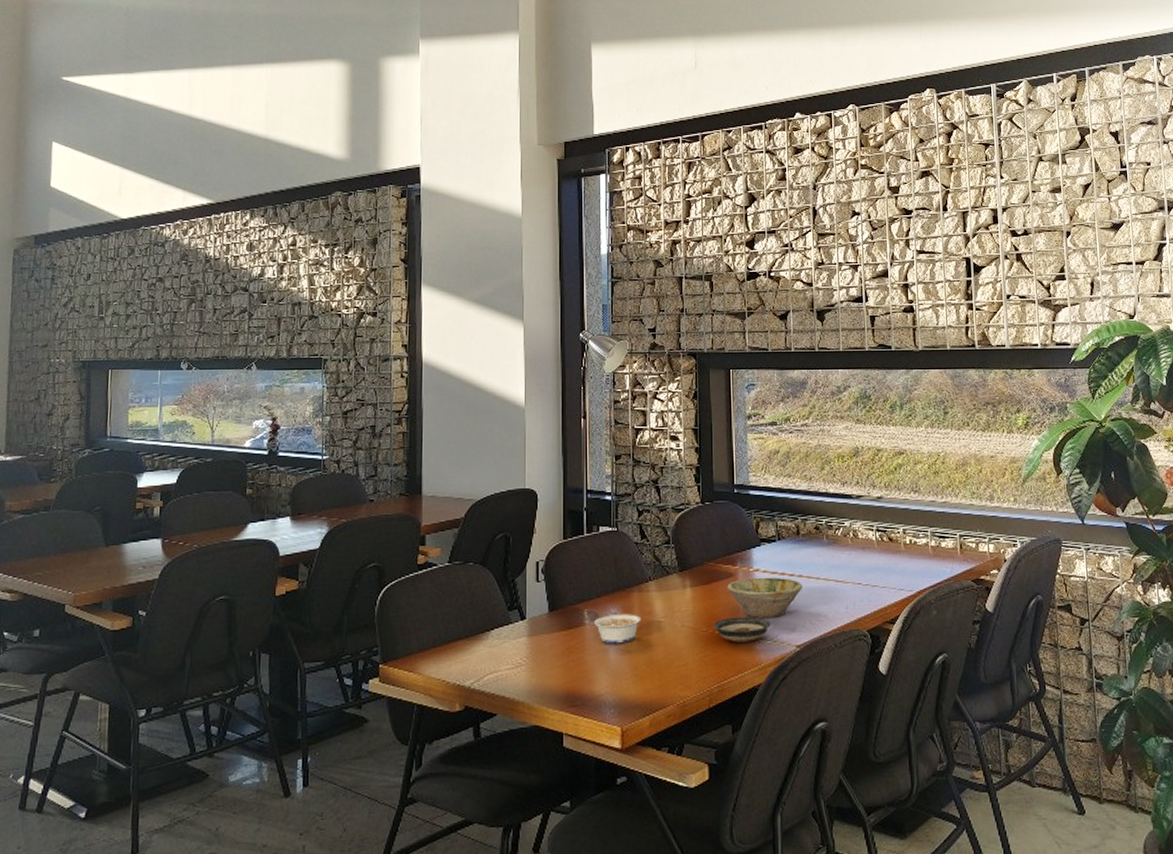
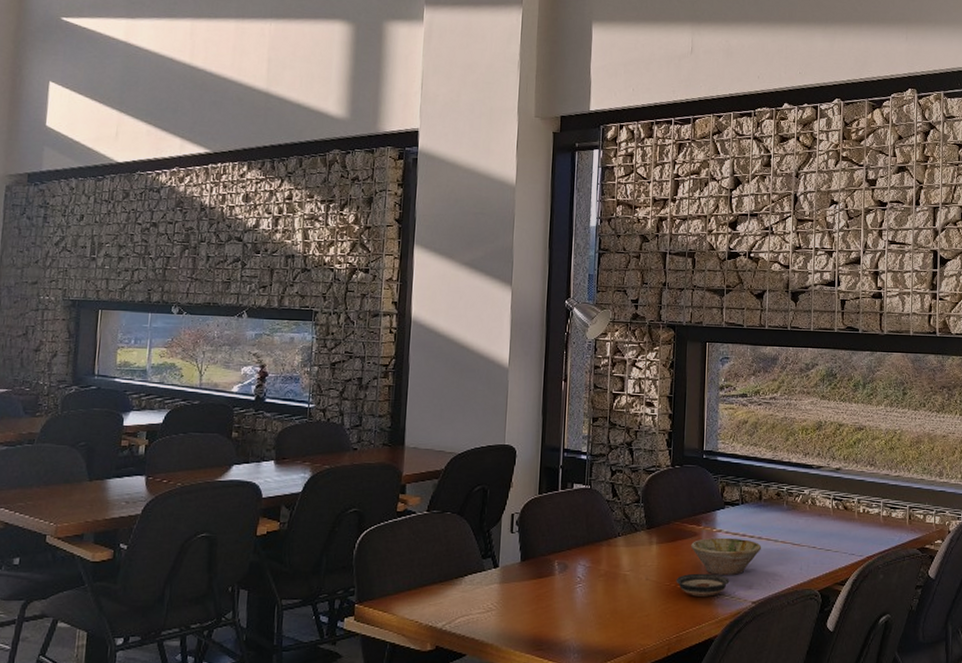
legume: present [585,614,642,644] -> none [555,566,609,594]

